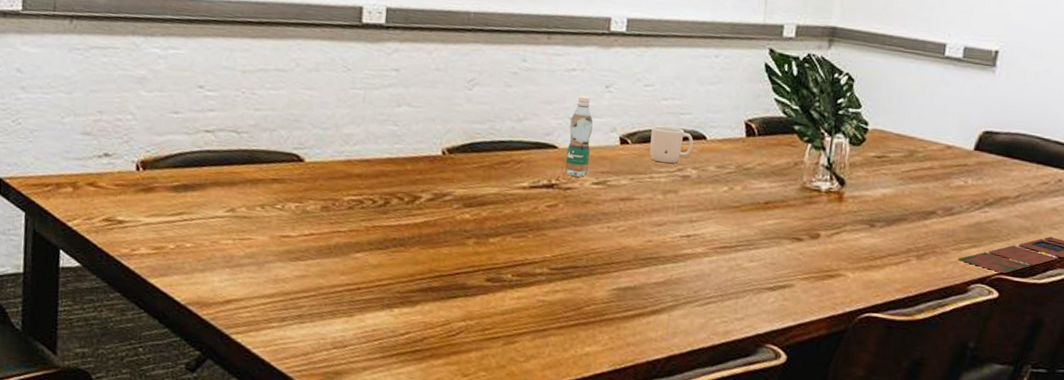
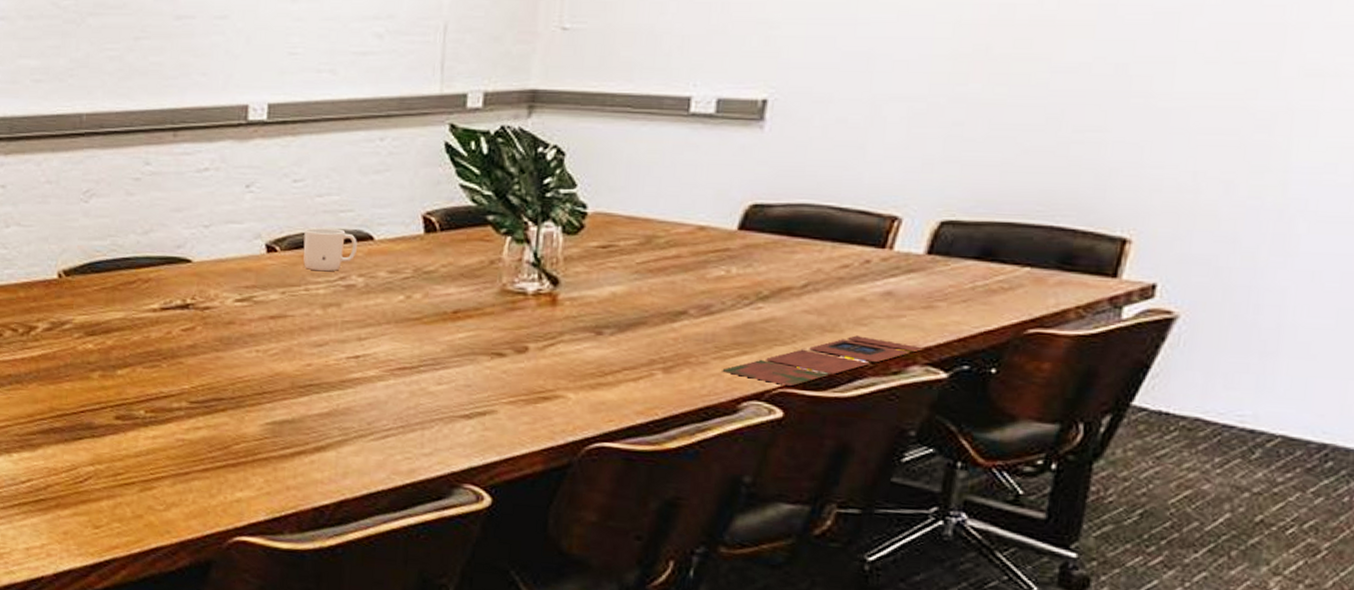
bottle: present [565,95,593,177] -> none [201,198,233,294]

